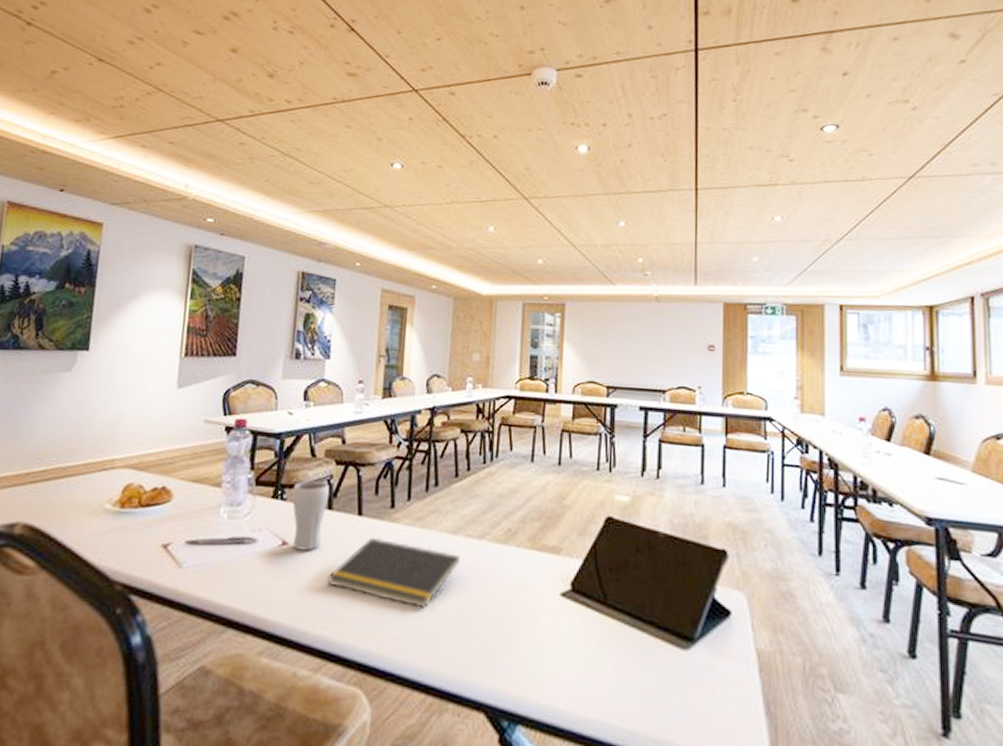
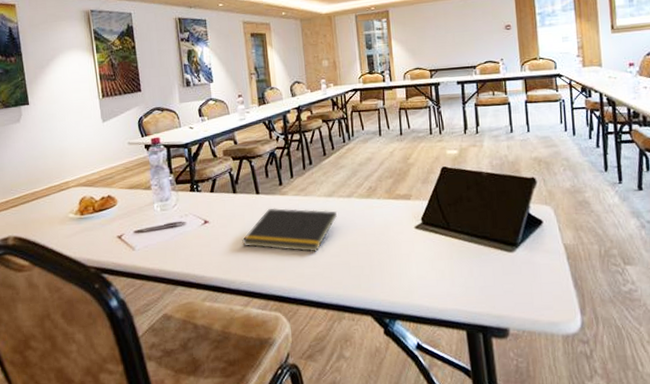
drinking glass: present [291,481,329,551] -> none [204,174,233,225]

